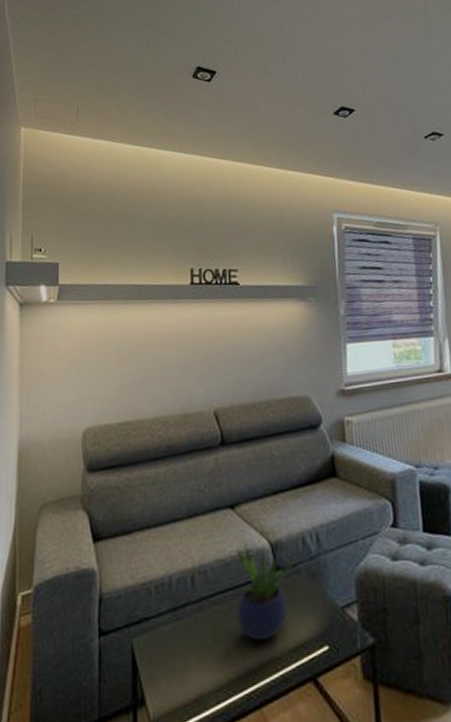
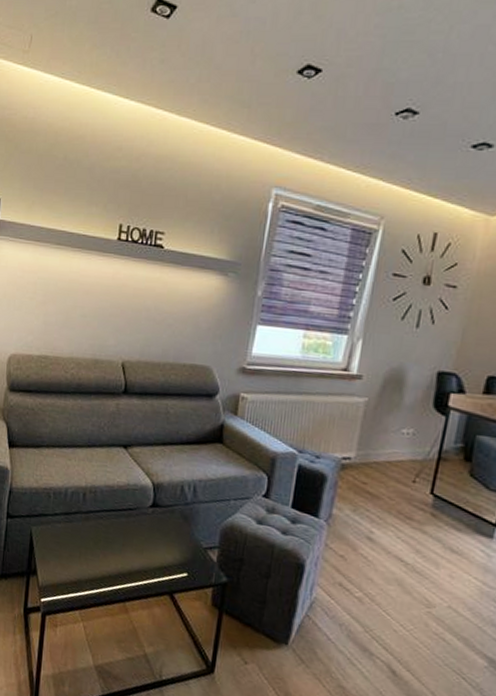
potted plant: present [236,540,294,641] -> none [115,476,171,556]

